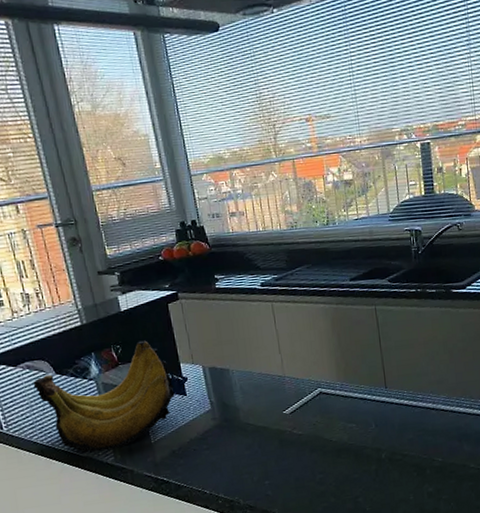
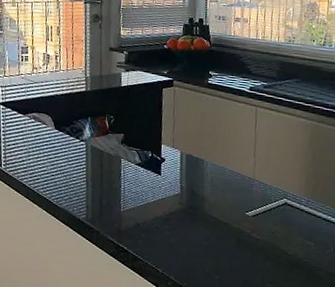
banana bunch: present [33,340,175,453] -> none [34,116,152,209]

